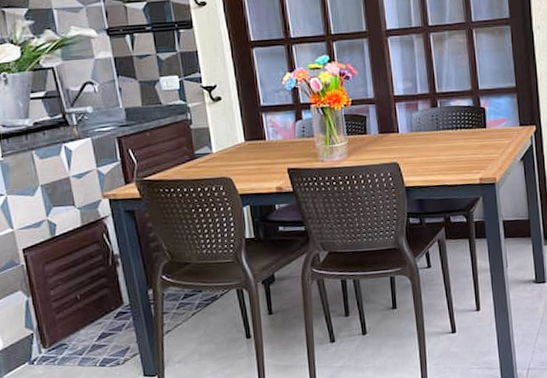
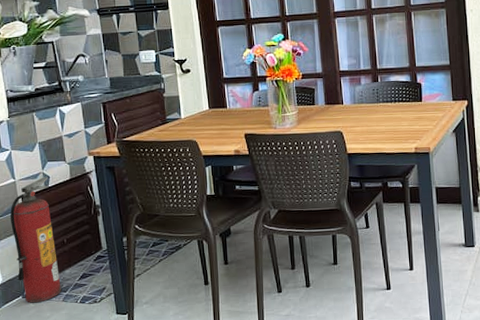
fire extinguisher: none [9,224,78,370] -> present [10,177,62,303]

